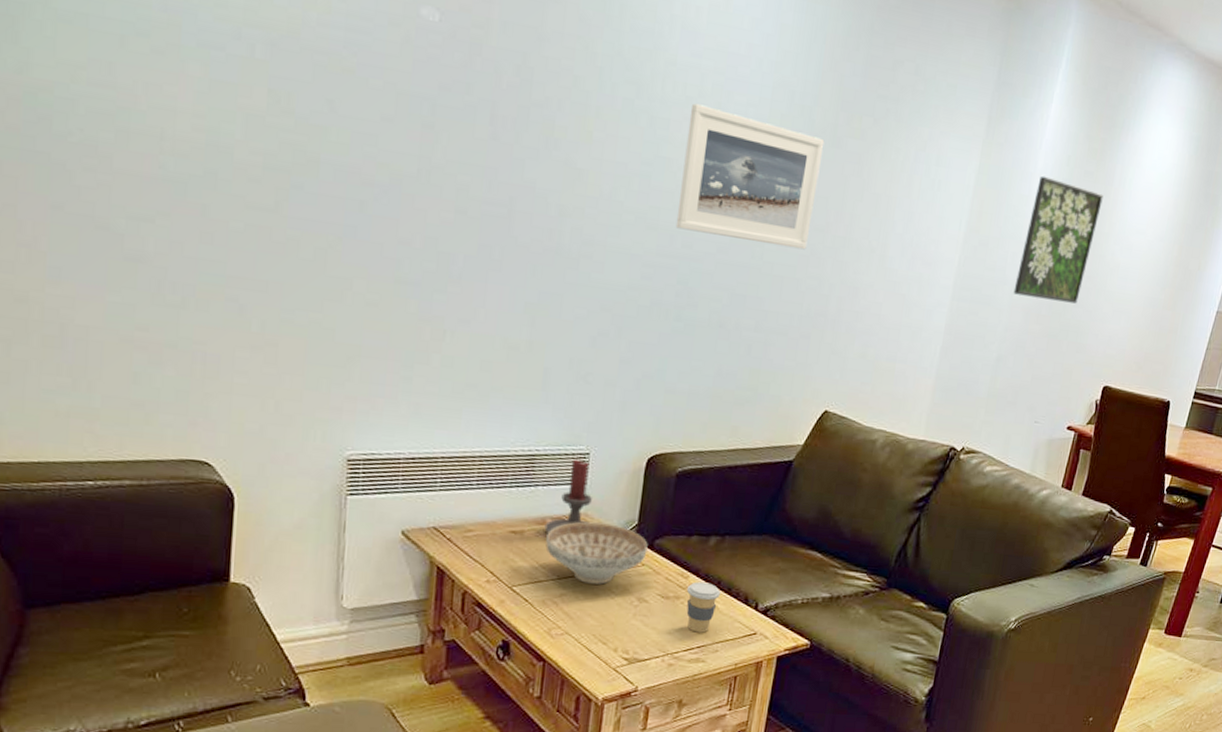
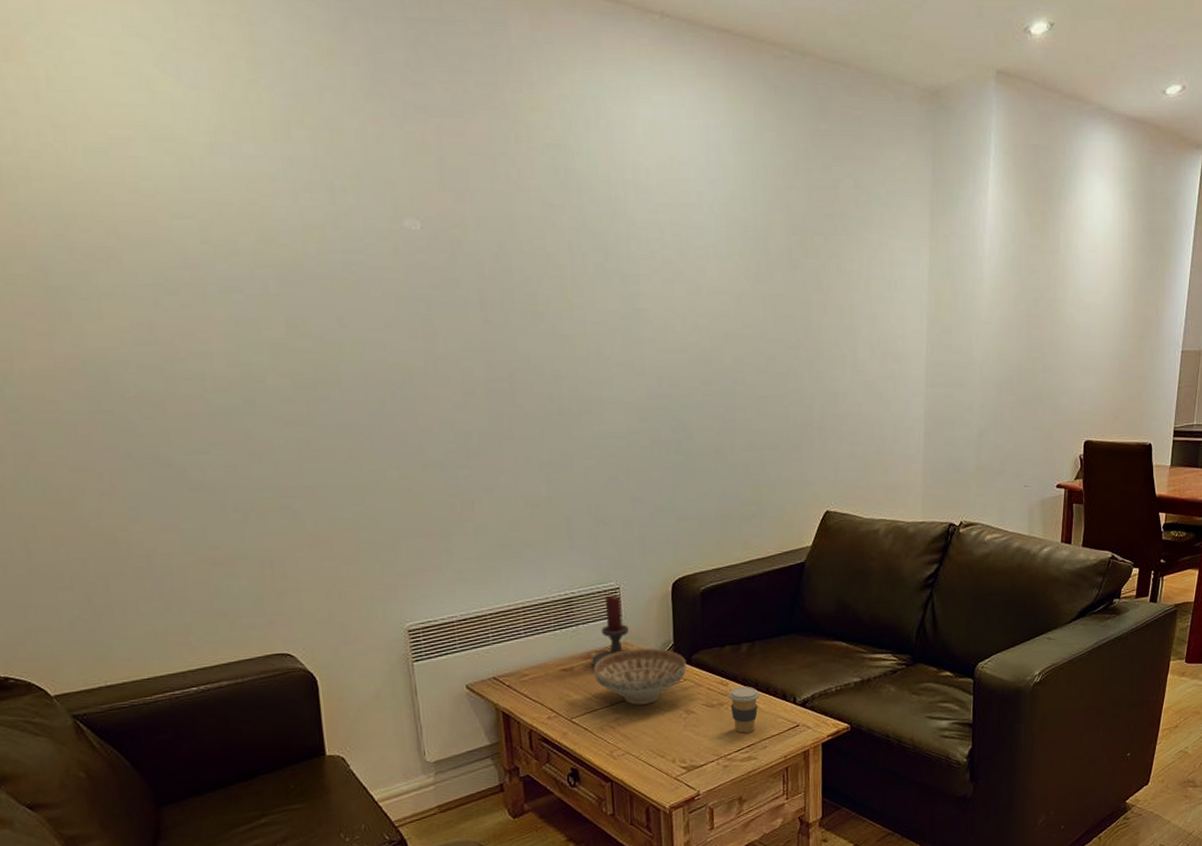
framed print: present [675,103,825,250] -> none [656,256,783,371]
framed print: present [1013,175,1103,304] -> none [983,257,1053,372]

